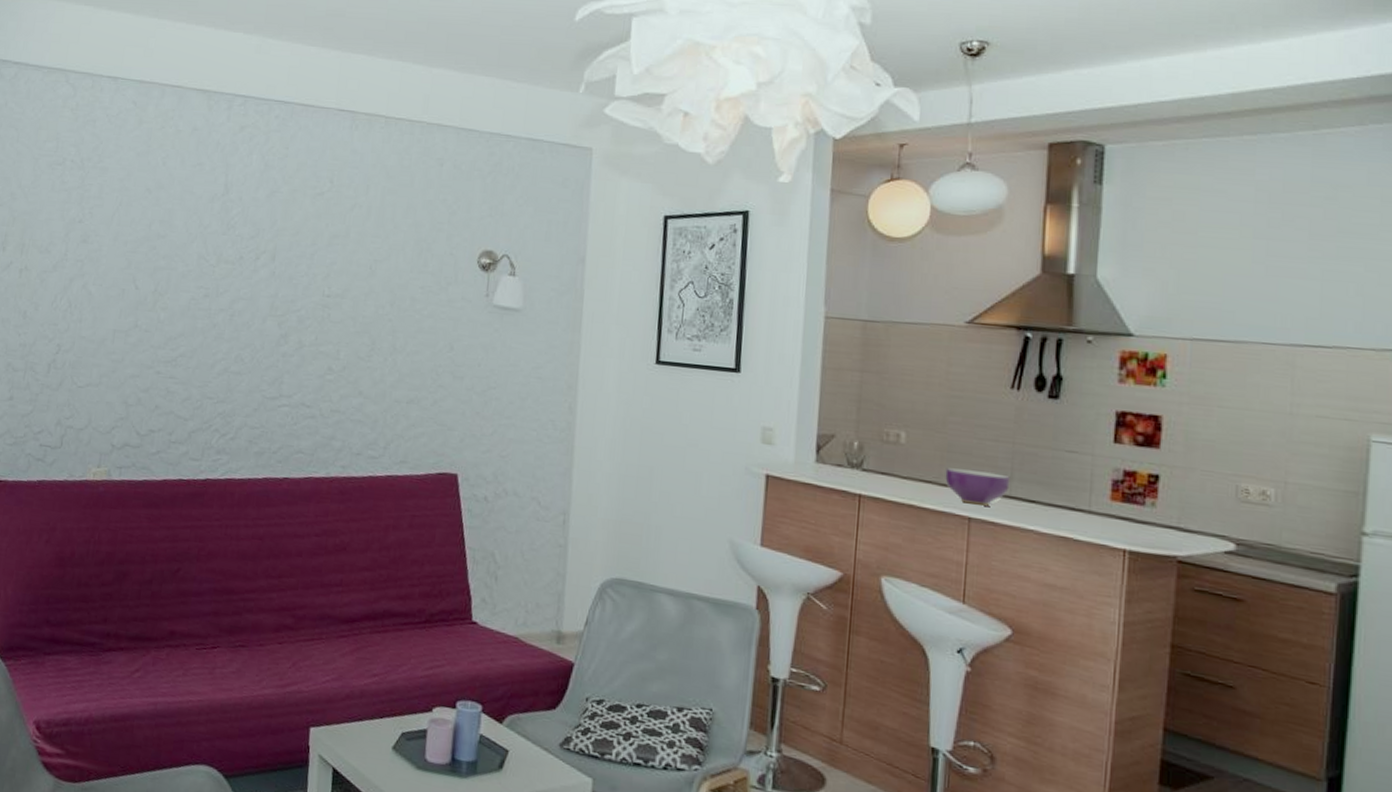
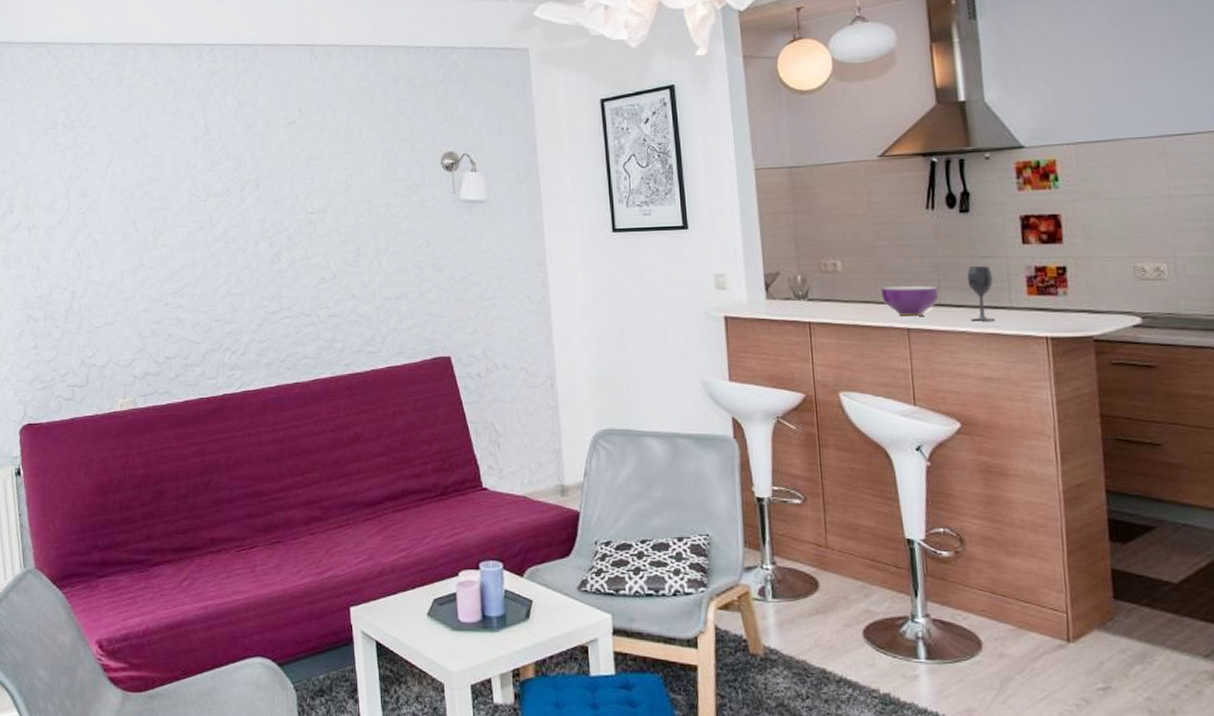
wine glass: none [1043,459,1074,523] -> present [966,266,995,321]

